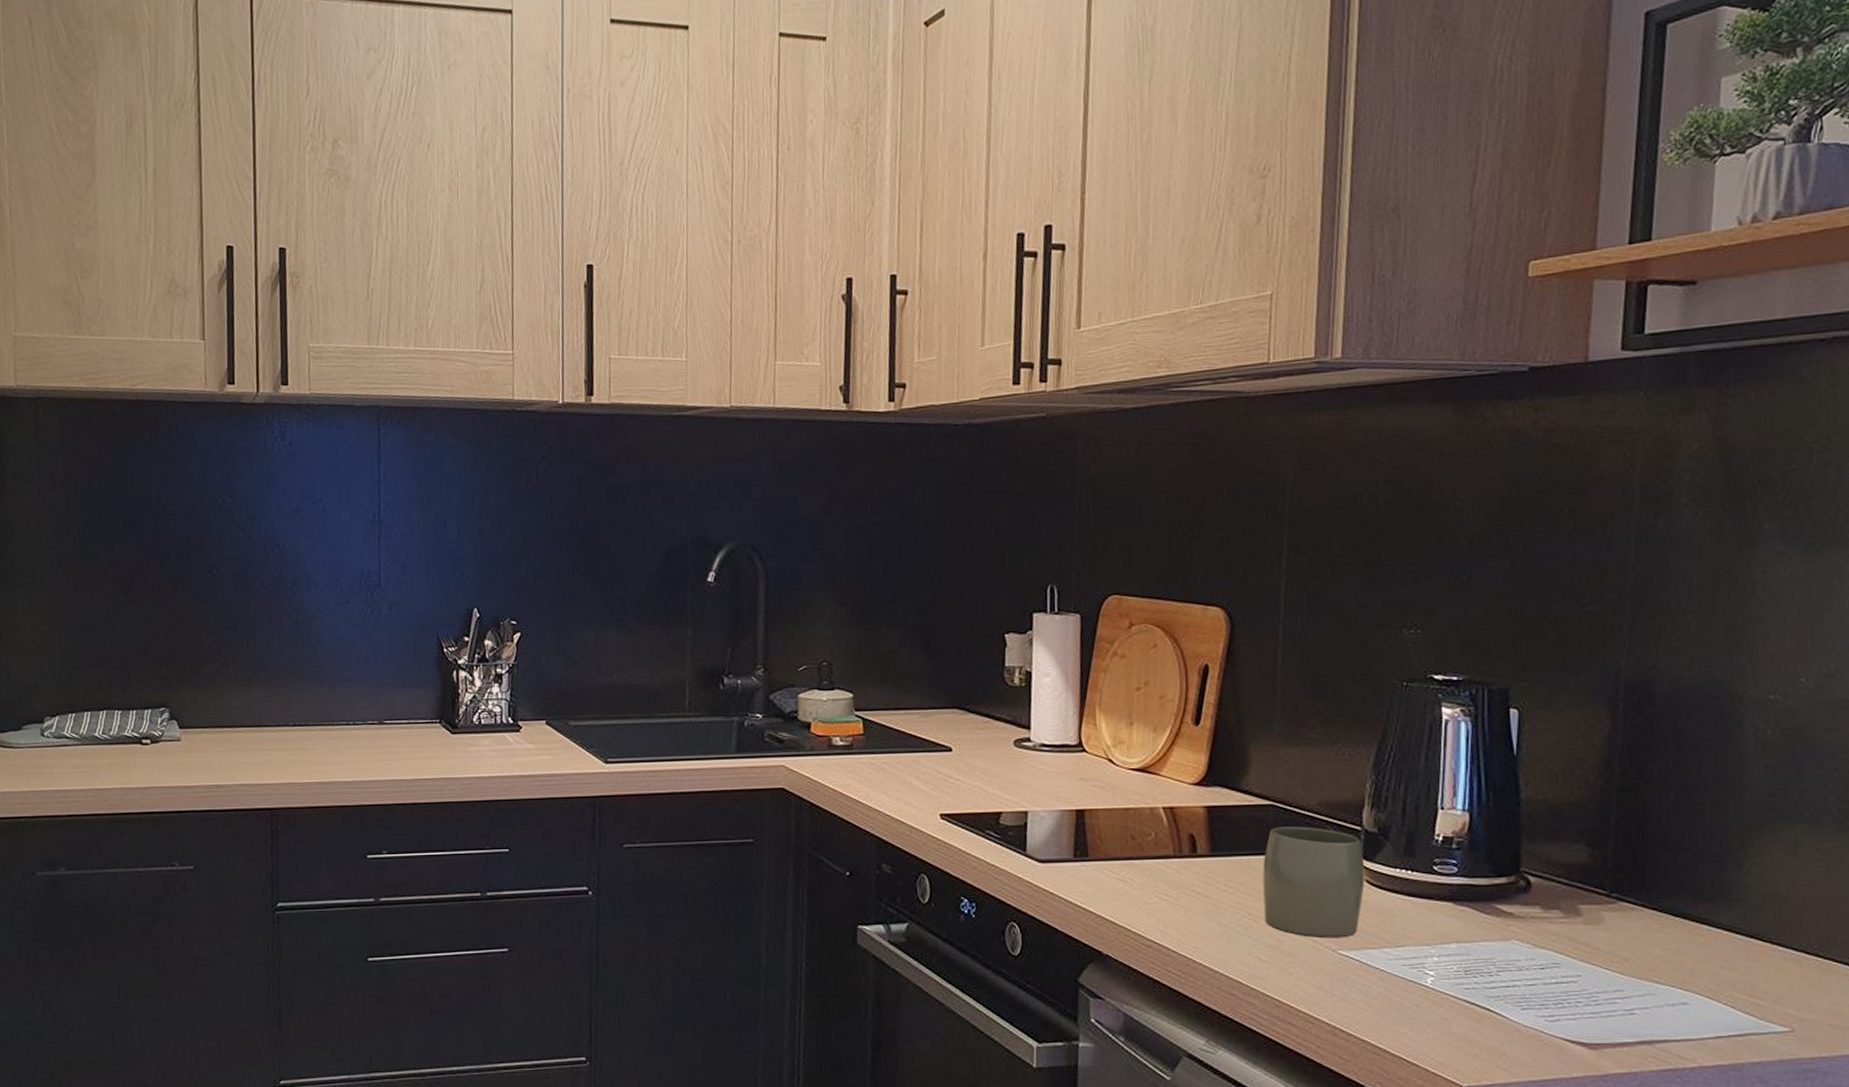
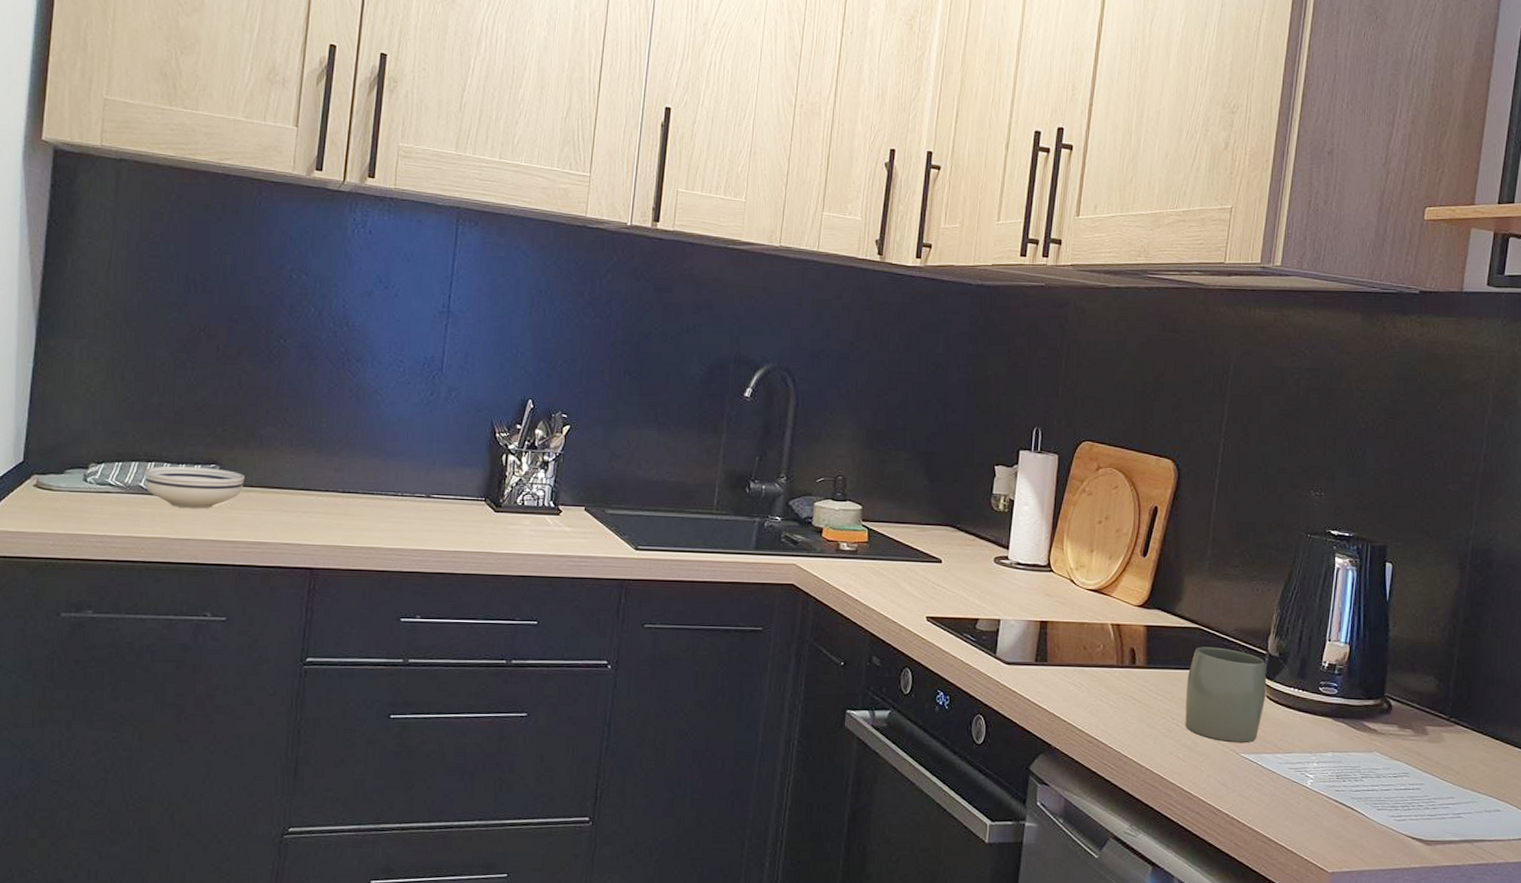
bowl: none [97,711,196,756] -> present [144,466,246,509]

